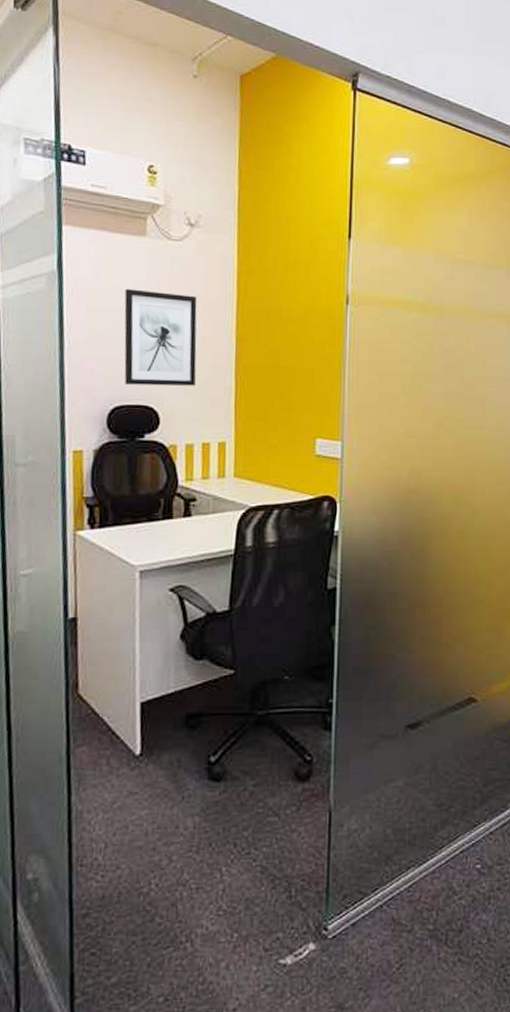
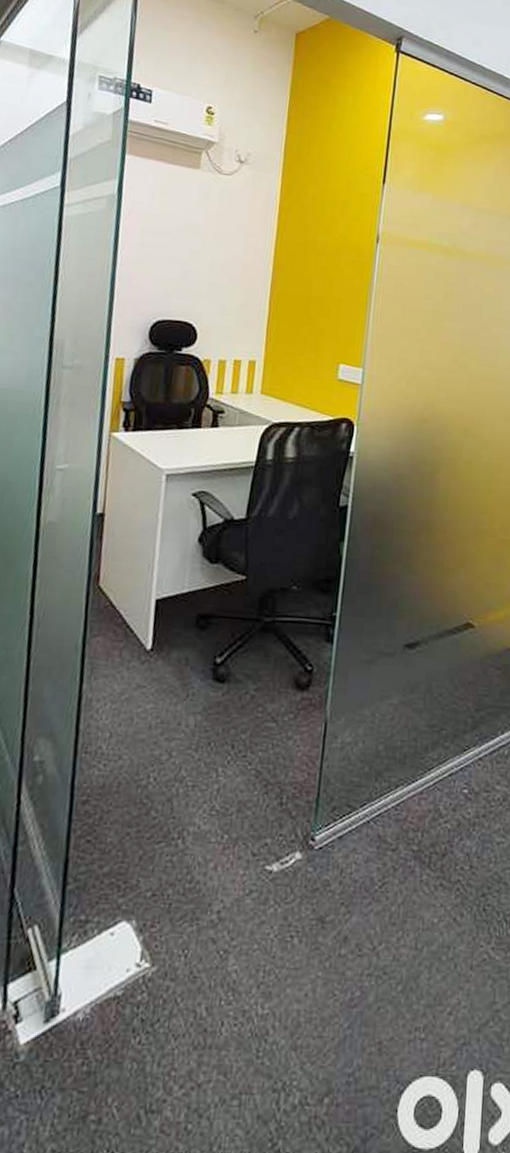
wall art: present [124,288,197,386] -> none [168,214,241,307]

